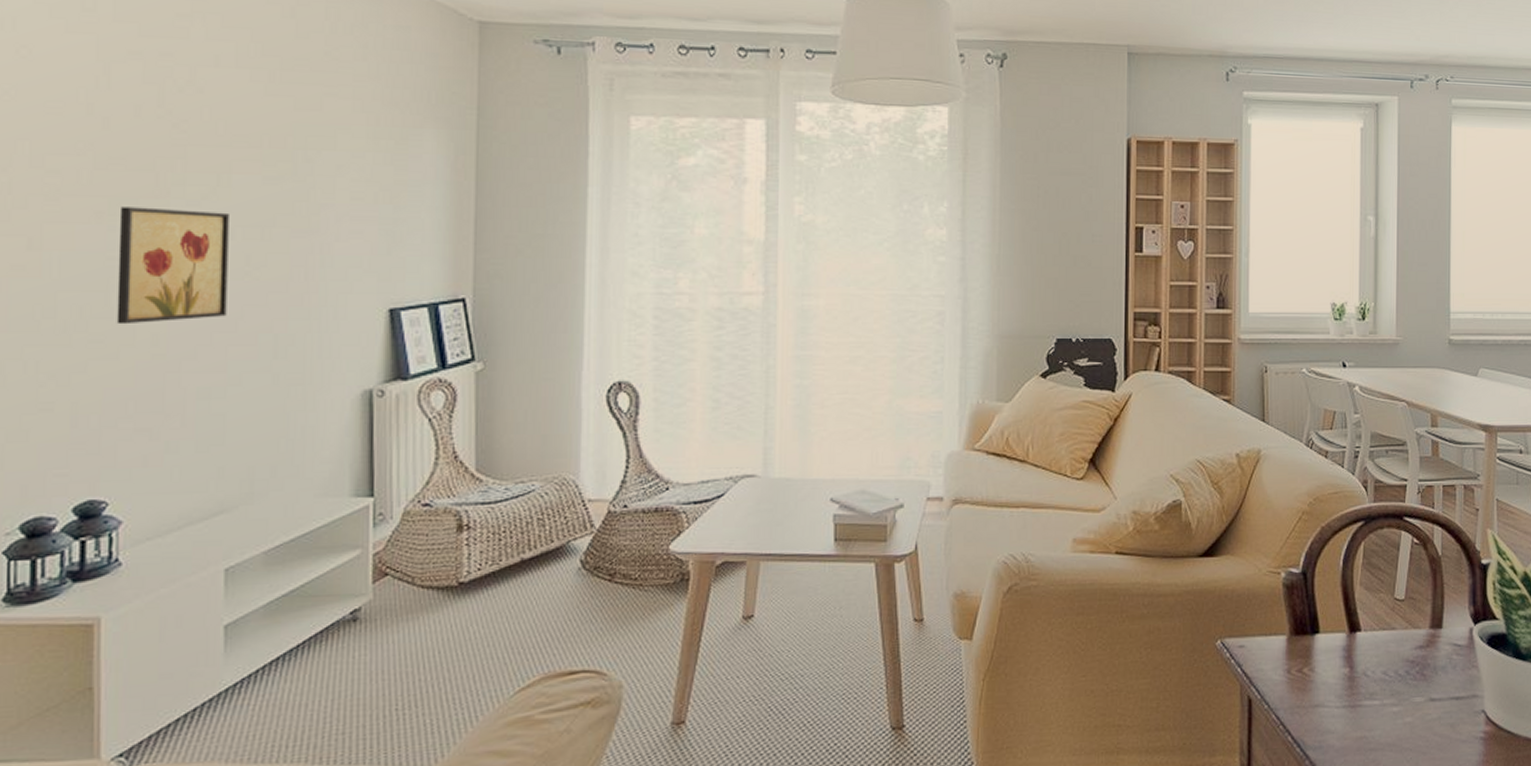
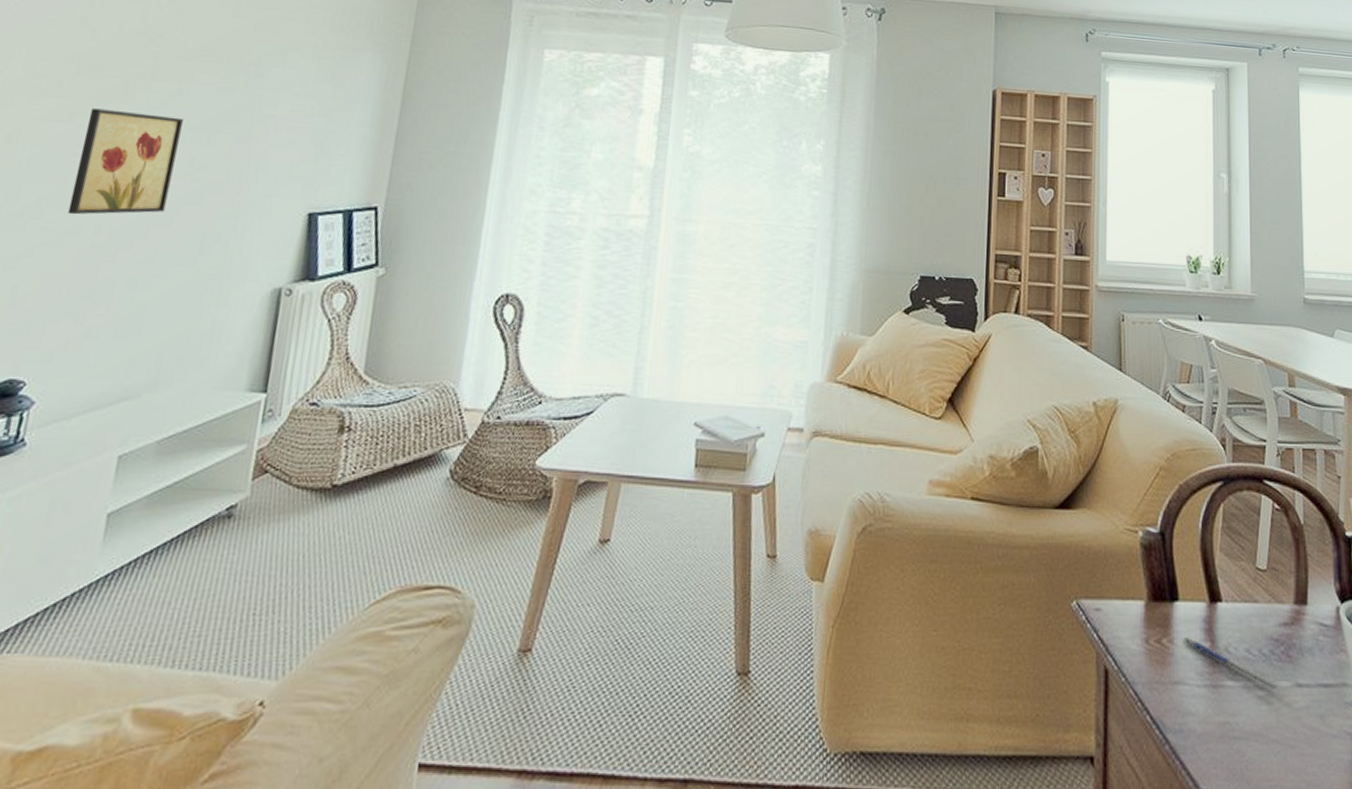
pen: none [1323,664,1412,706] -> present [1182,636,1278,691]

